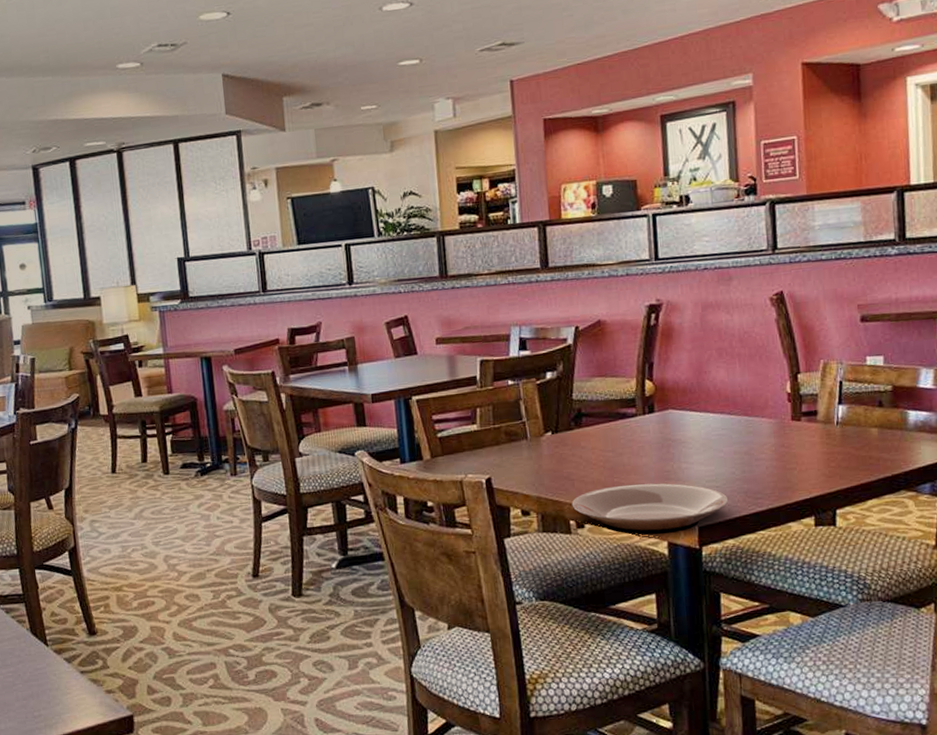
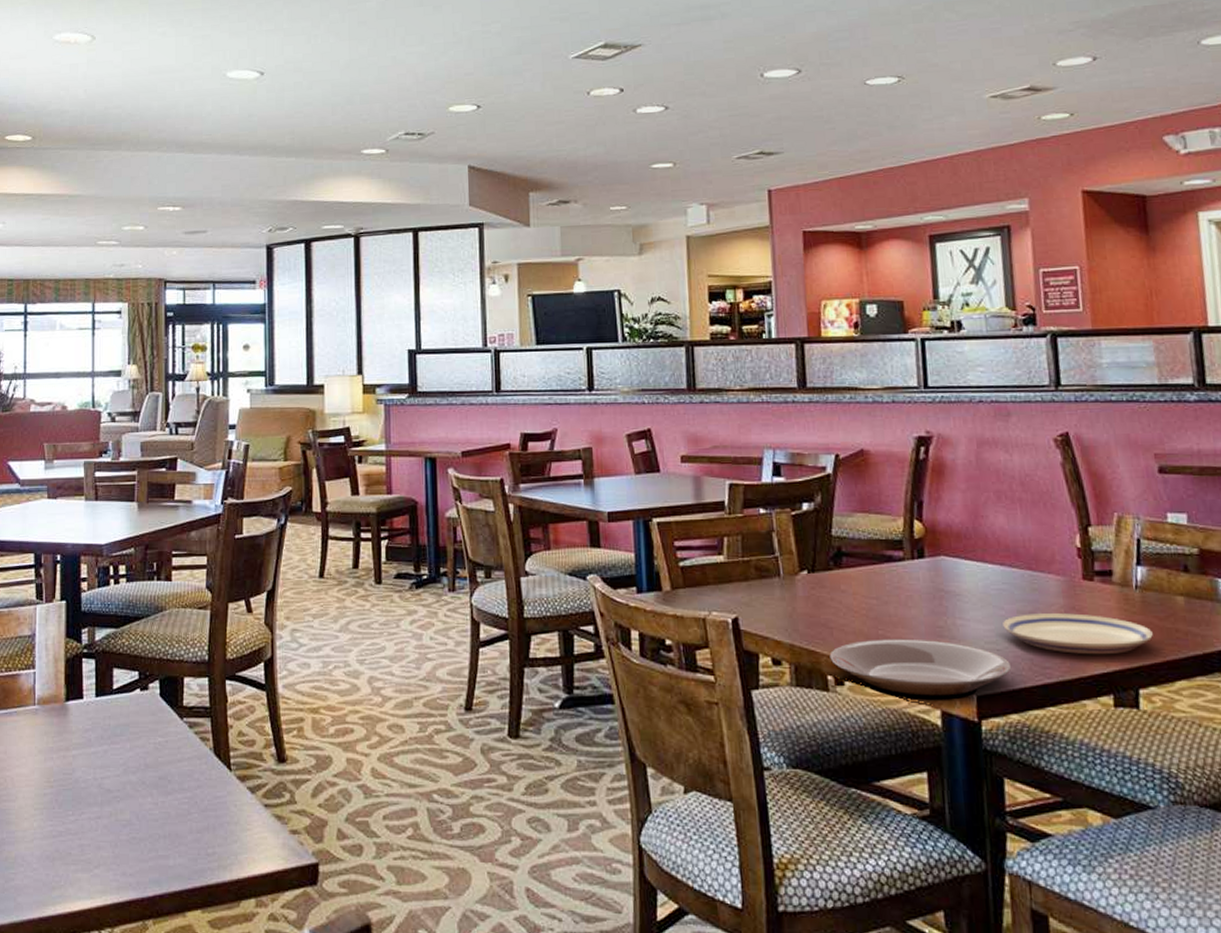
plate: none [722,450,850,485] -> present [1003,613,1153,655]

